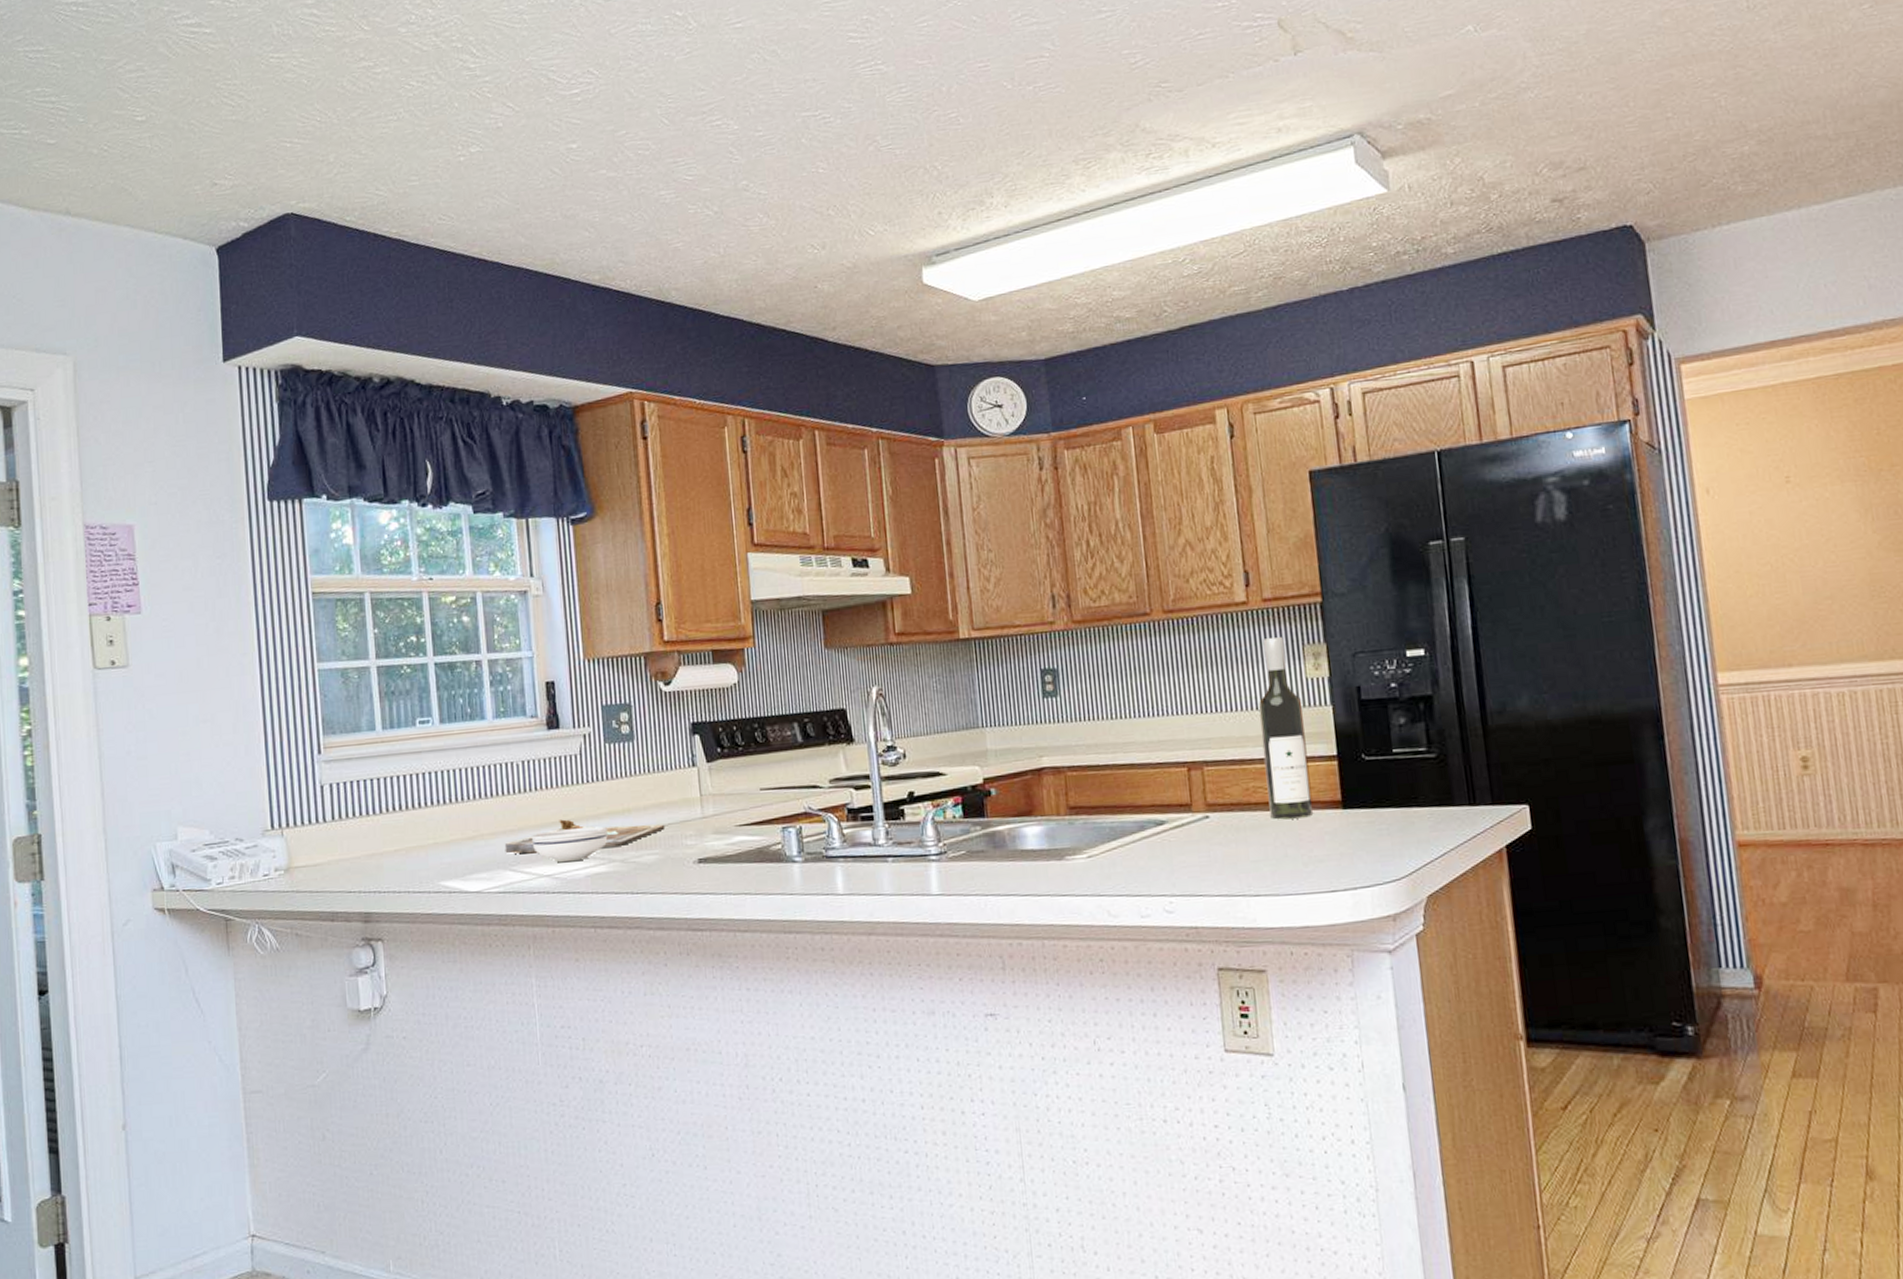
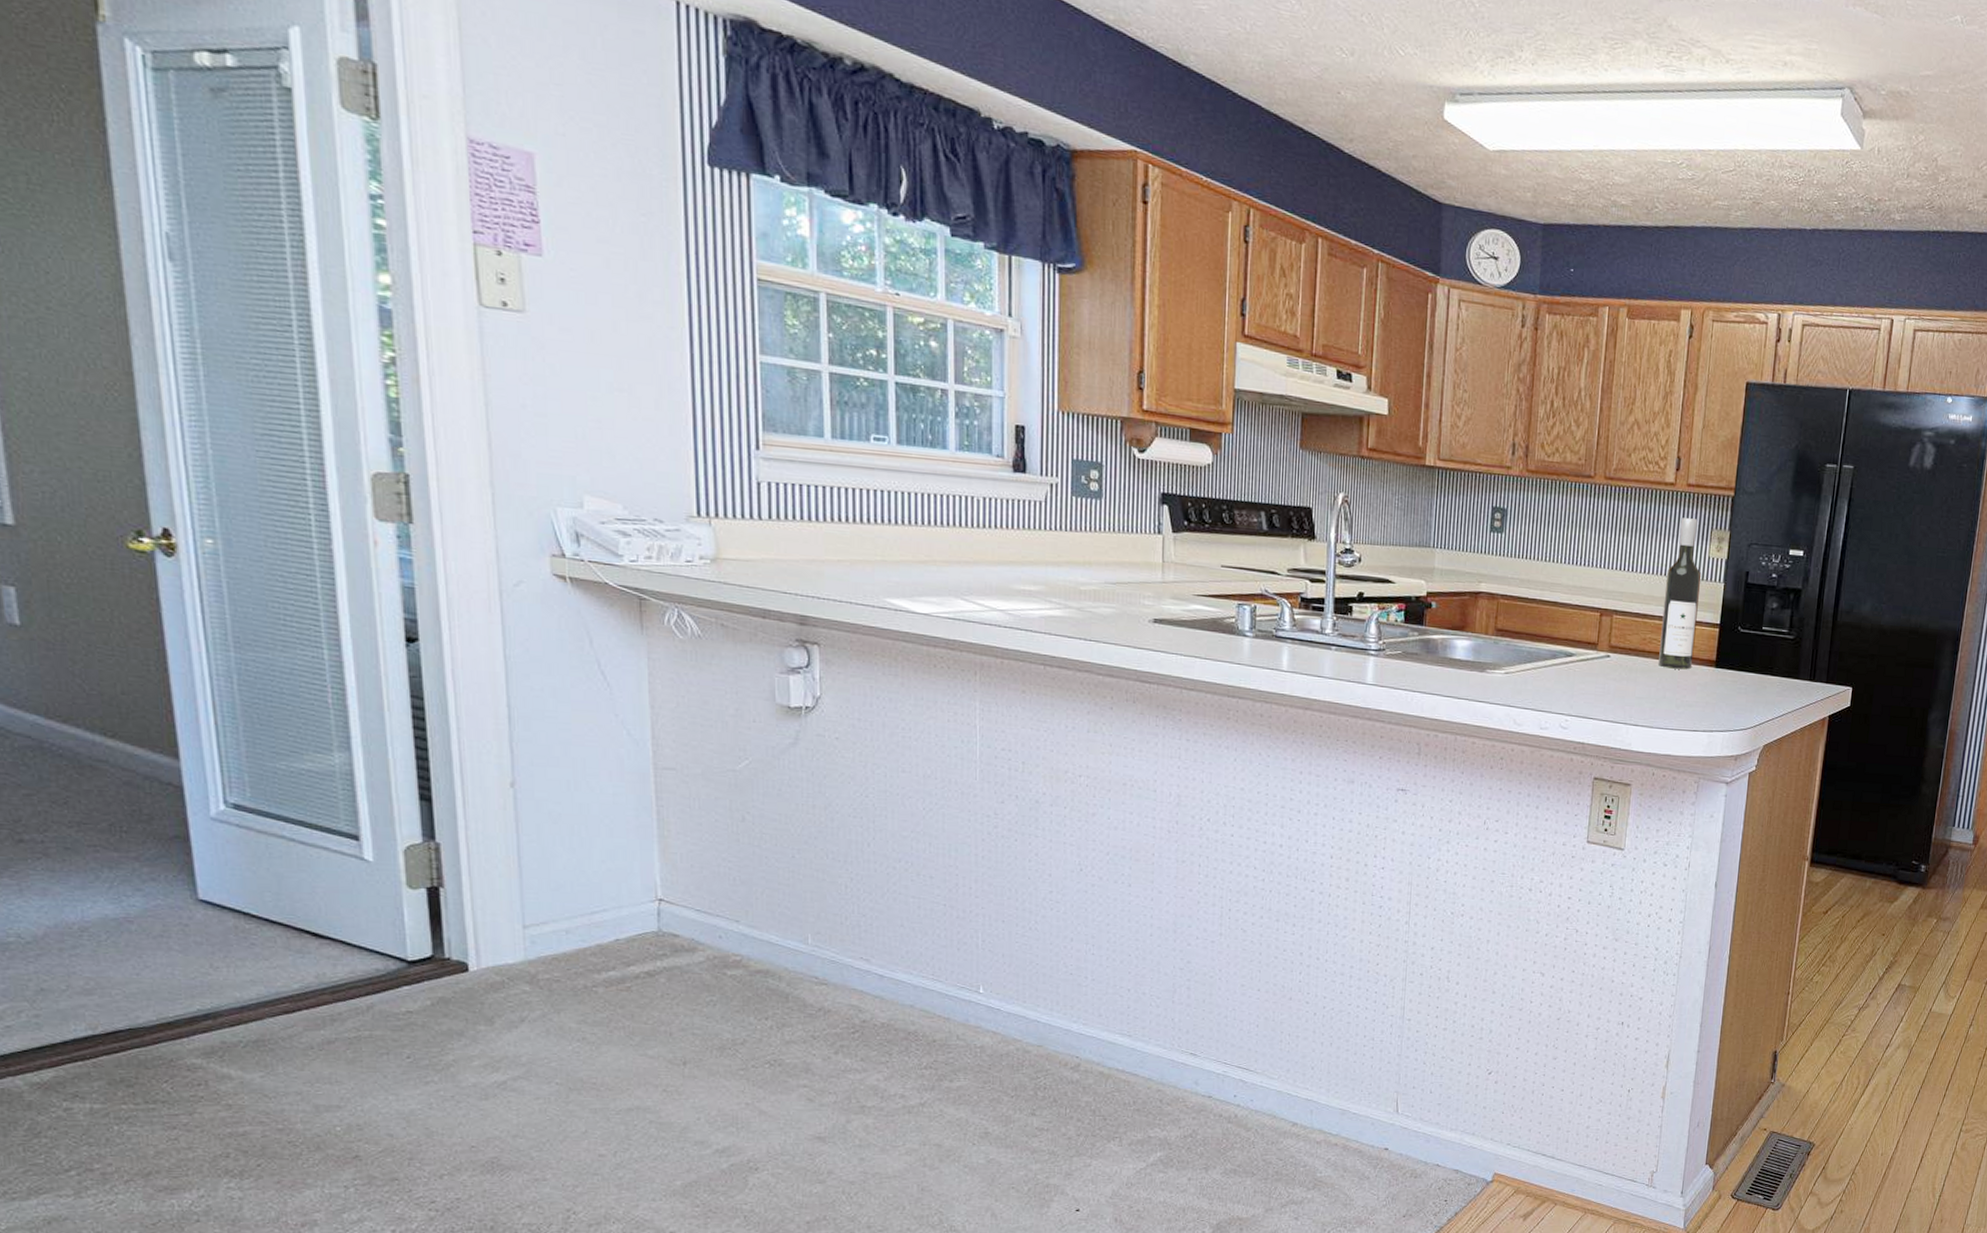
cutting board: present [504,819,665,854] -> none [958,560,1125,595]
bowl: present [531,826,608,862] -> none [987,568,1066,601]

